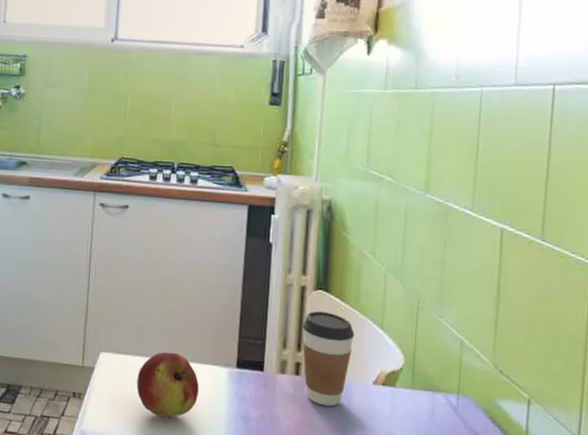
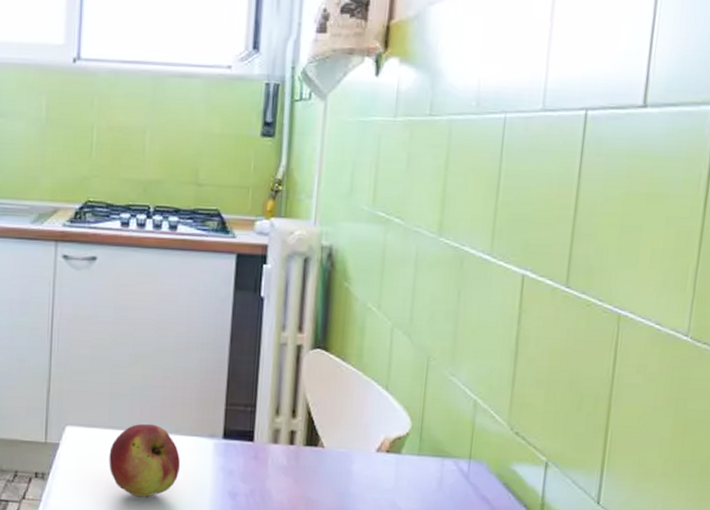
coffee cup: present [302,311,355,407] -> none [297,372,357,478]

